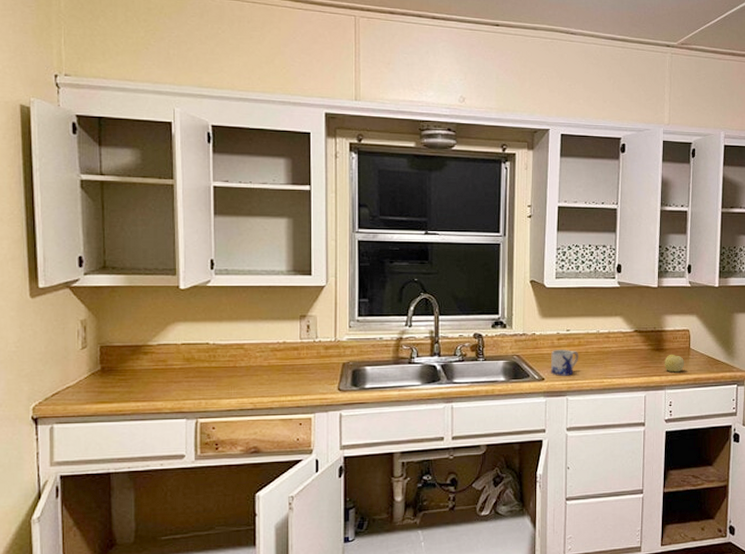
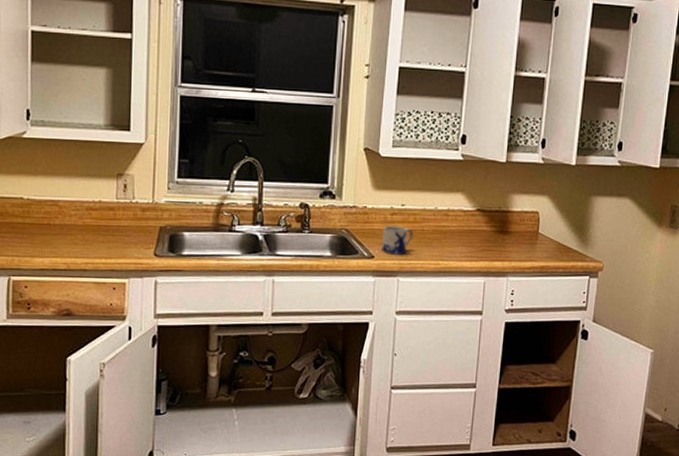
apple: present [665,354,685,373] -> none [508,237,532,259]

